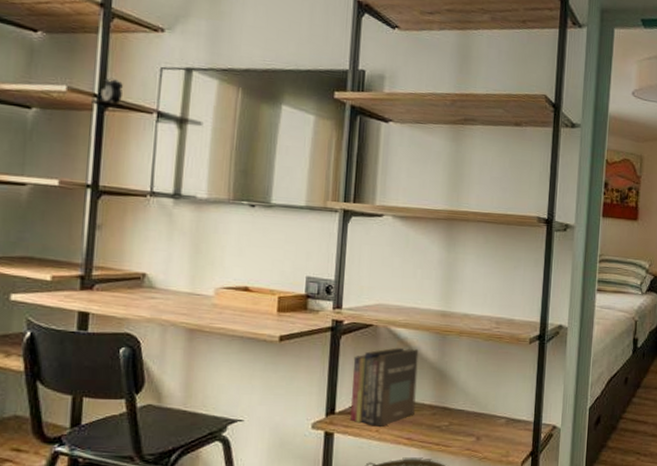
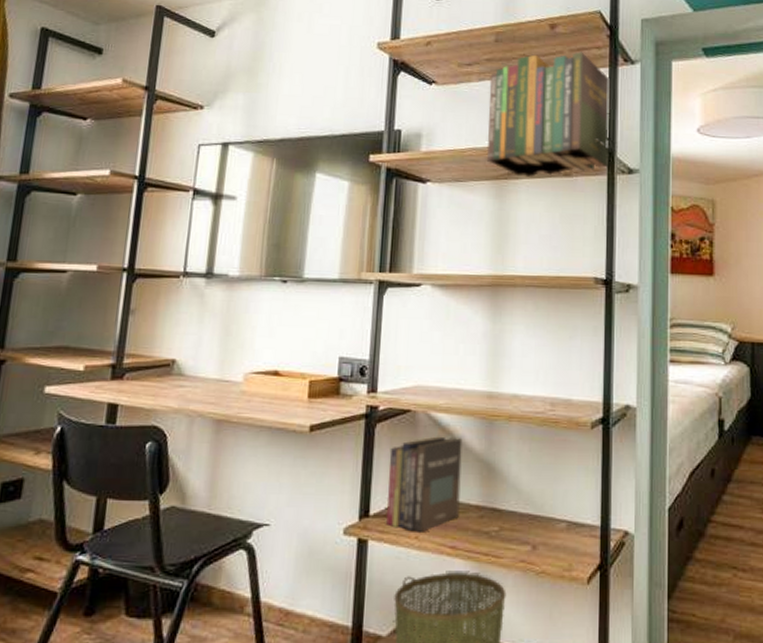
alarm clock: present [92,77,127,110] -> none [132,158,165,190]
books: none [446,9,560,124] -> present [487,51,611,177]

